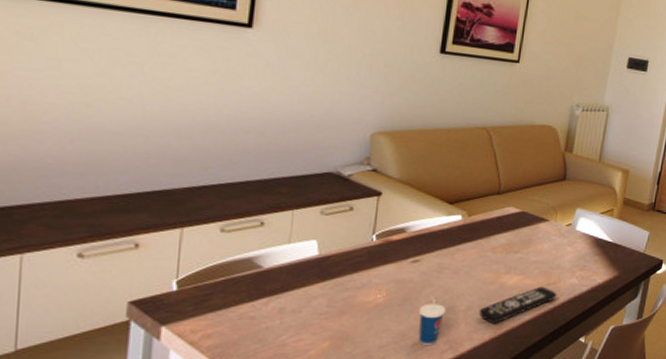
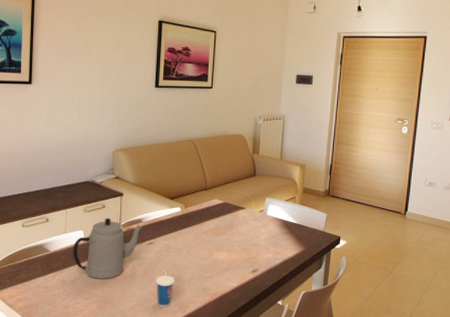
teapot: none [298,224,406,308] -> present [73,218,143,279]
remote control: present [479,286,557,324] -> none [199,260,257,290]

